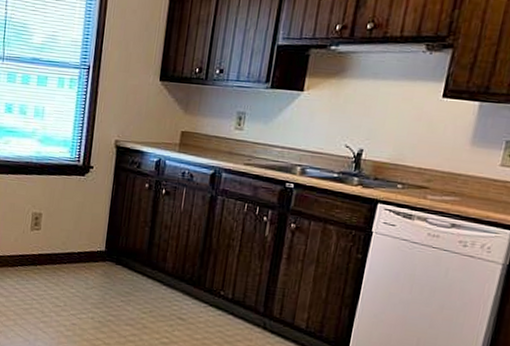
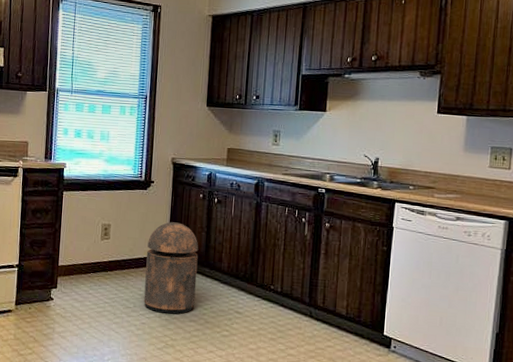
trash can: none [75,214,141,317] -> present [144,222,199,314]

